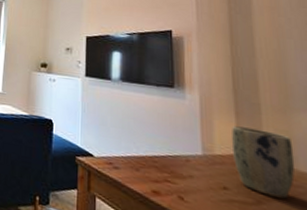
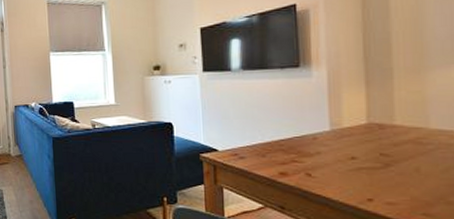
plant pot: present [231,126,295,199] -> none [360,94,426,158]

